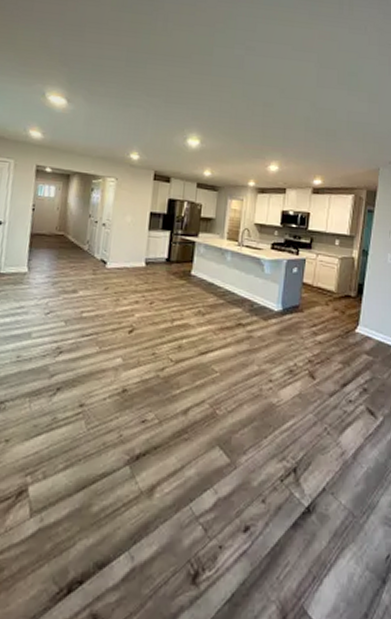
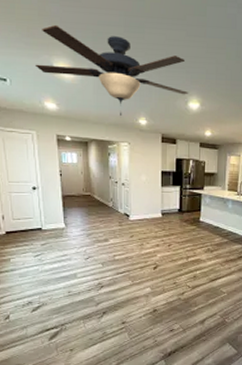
ceiling fan: none [25,56,189,150] -> present [34,24,189,117]

